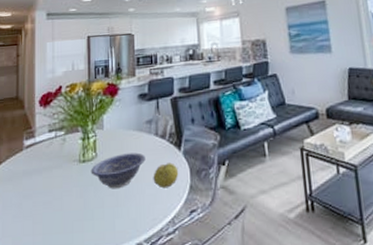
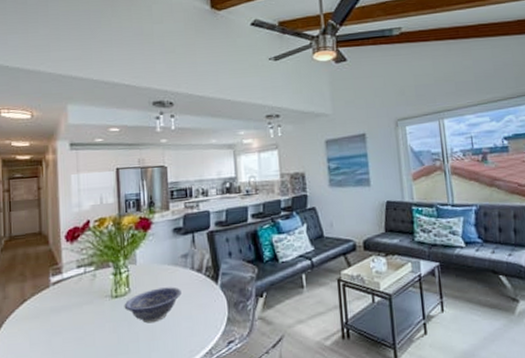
fruit: present [153,162,179,189] -> none [189,296,216,321]

